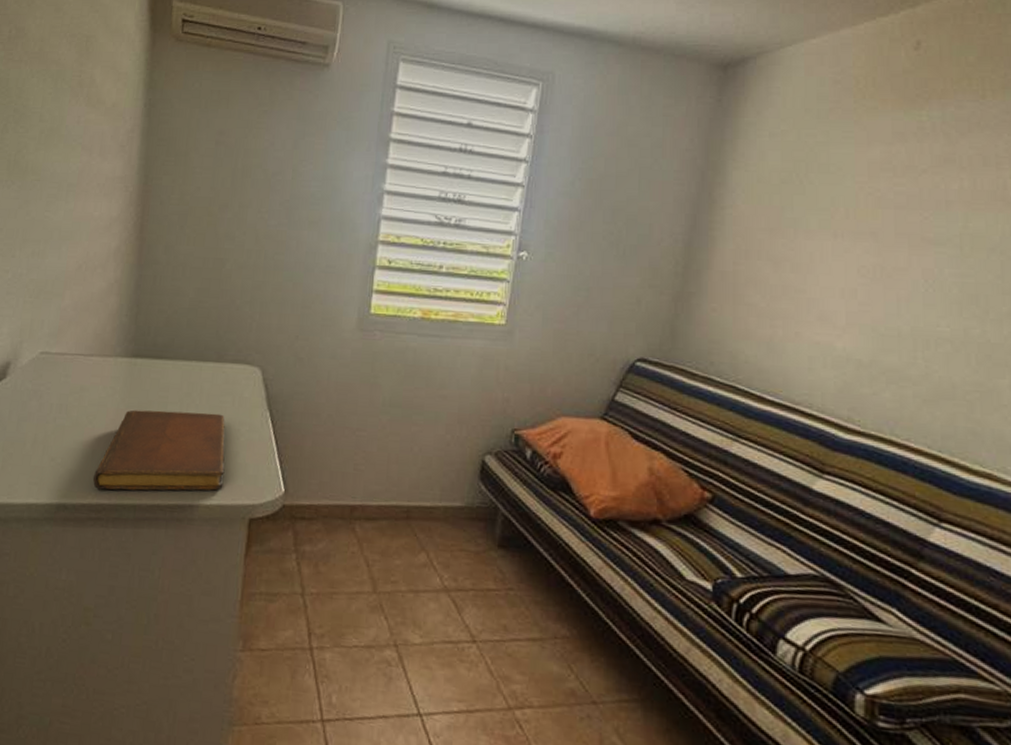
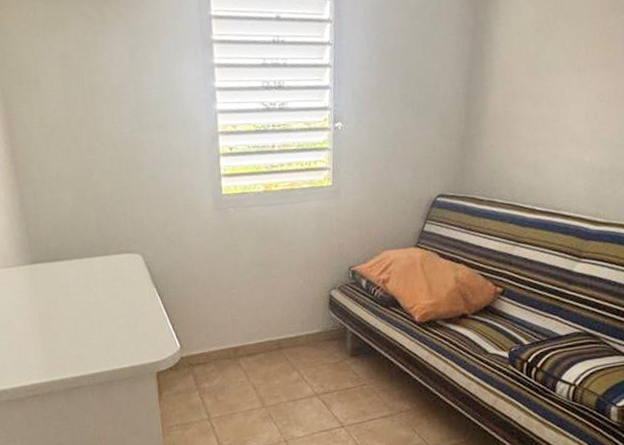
notebook: present [92,409,226,491] -> none [22,296,131,373]

